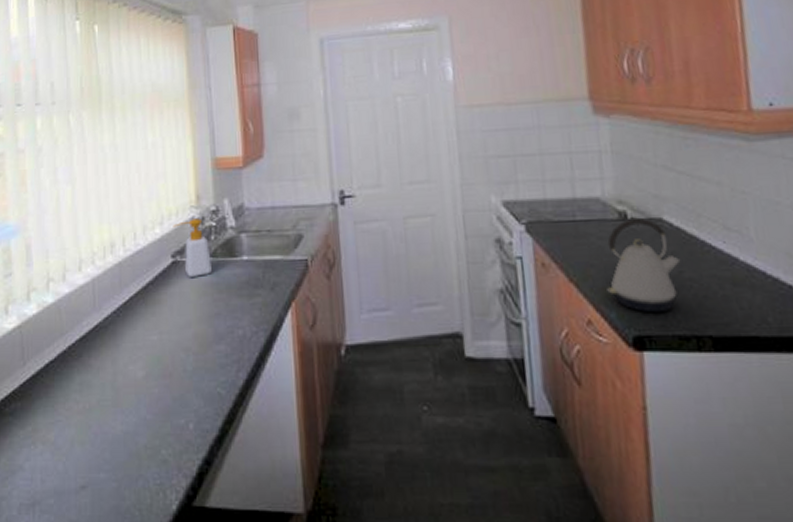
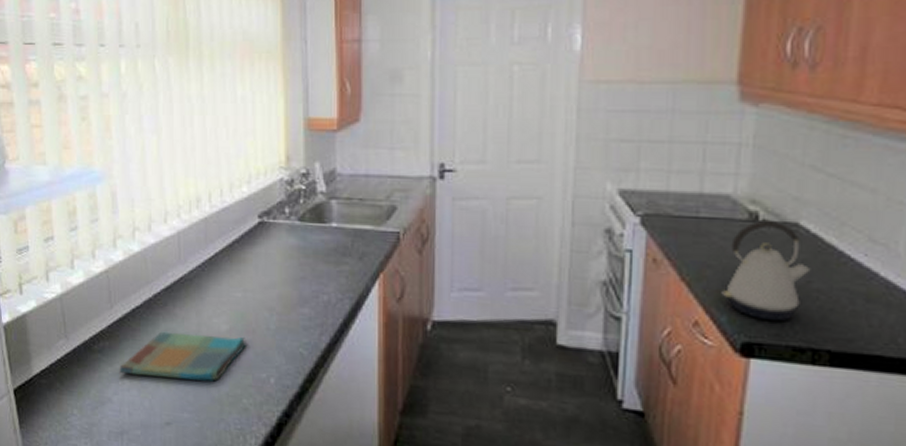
dish towel: none [31,381,164,437] -> present [119,331,246,382]
soap bottle: present [173,218,212,277] -> none [261,180,299,239]

